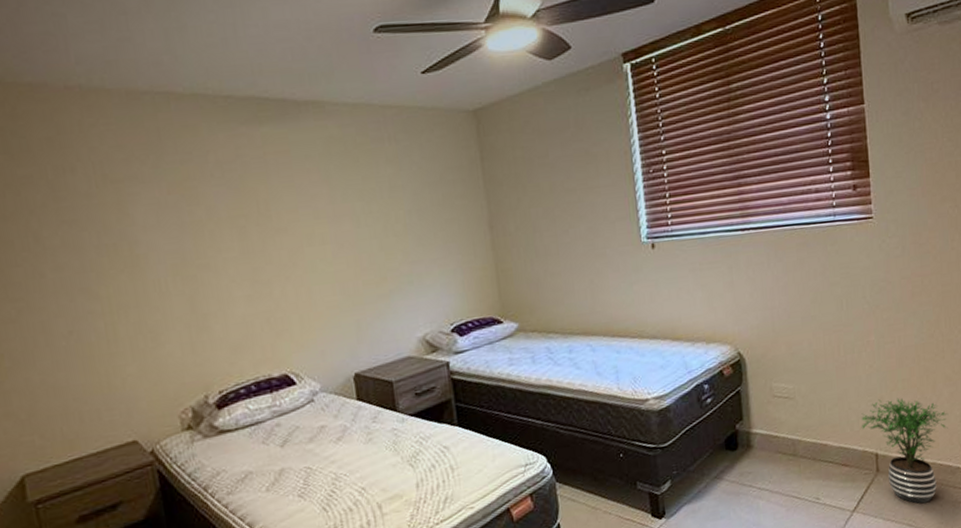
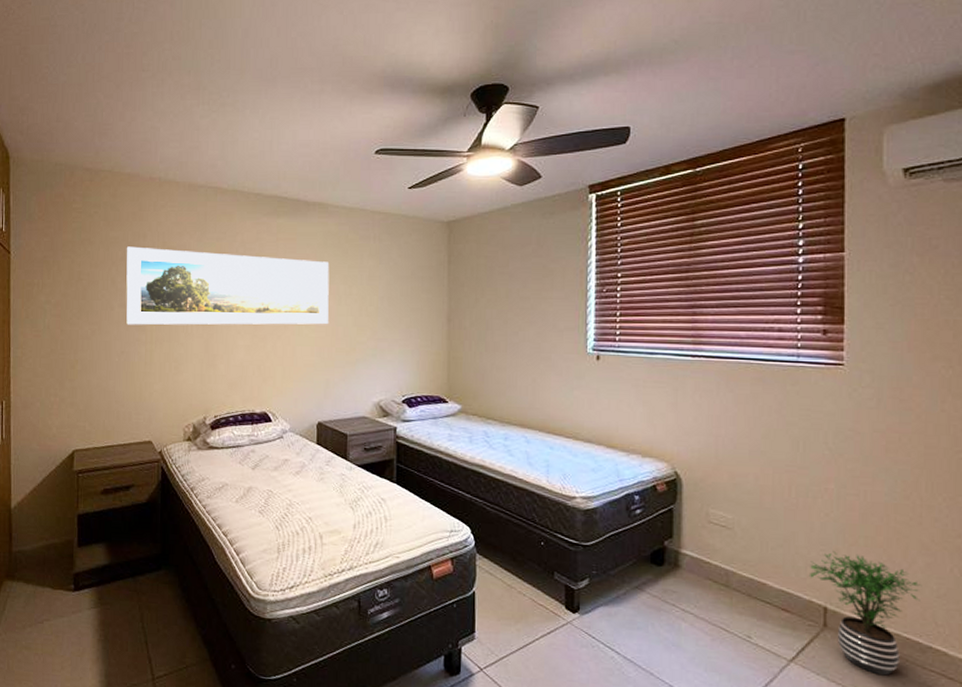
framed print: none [48,175,348,294] -> present [126,246,330,325]

